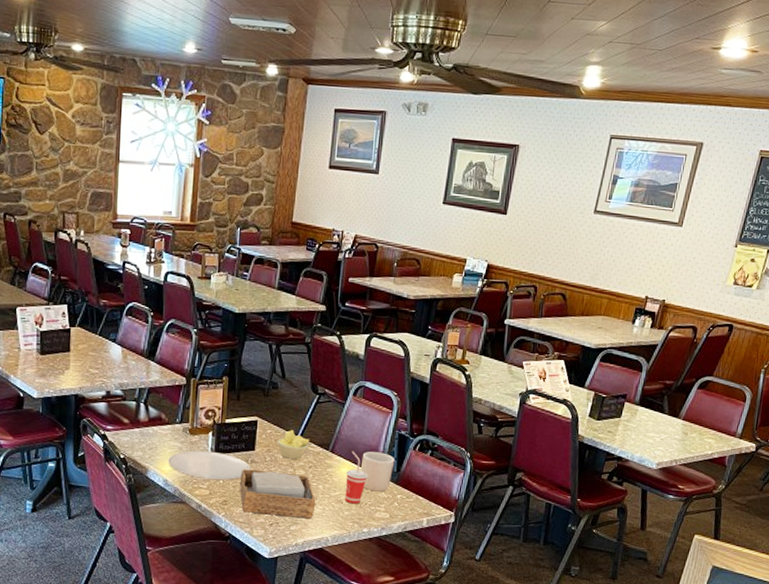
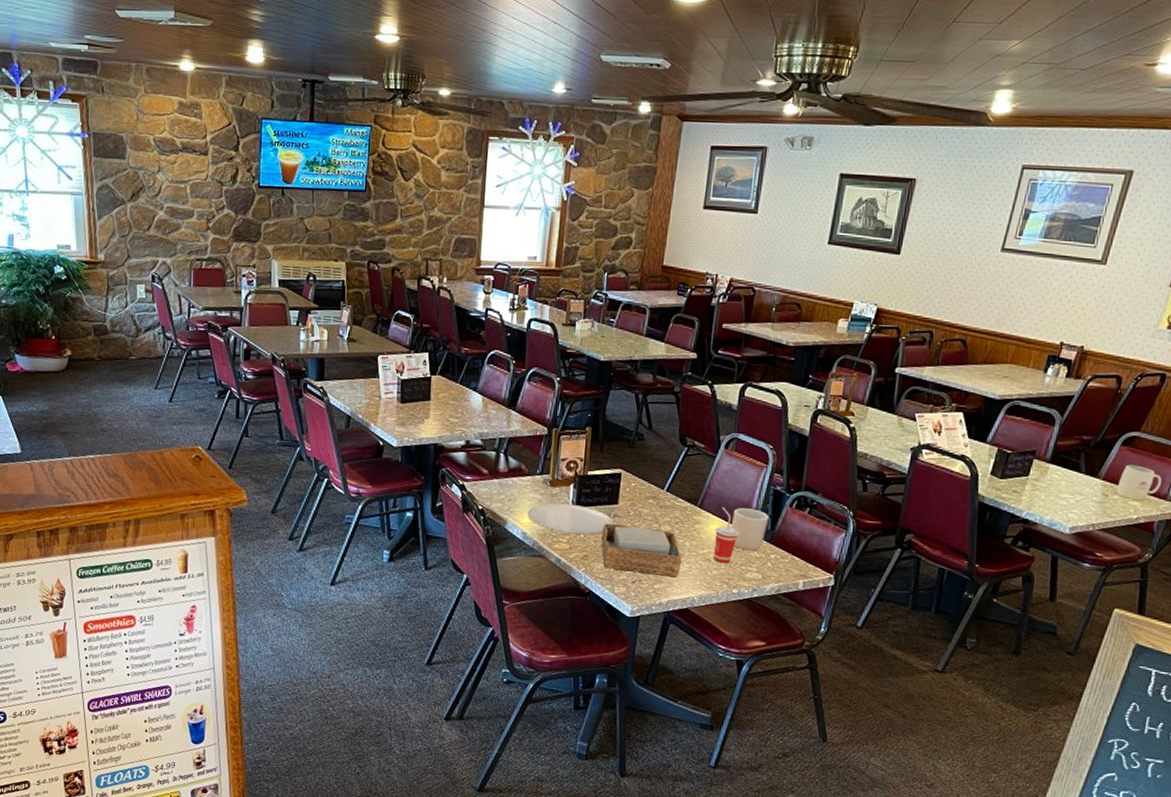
ice cream: present [277,429,310,459] -> none [642,482,677,514]
mug: none [694,406,731,438] -> present [1116,464,1162,501]

